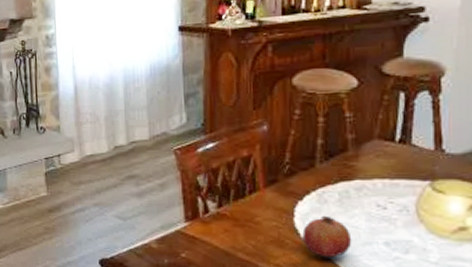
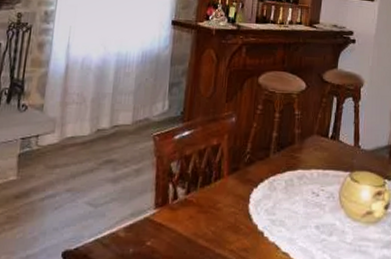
fruit: present [302,215,352,257] -> none [254,201,292,241]

